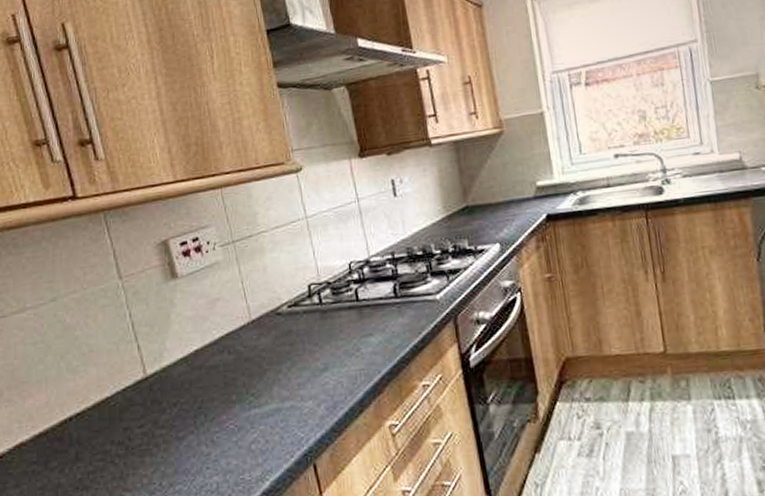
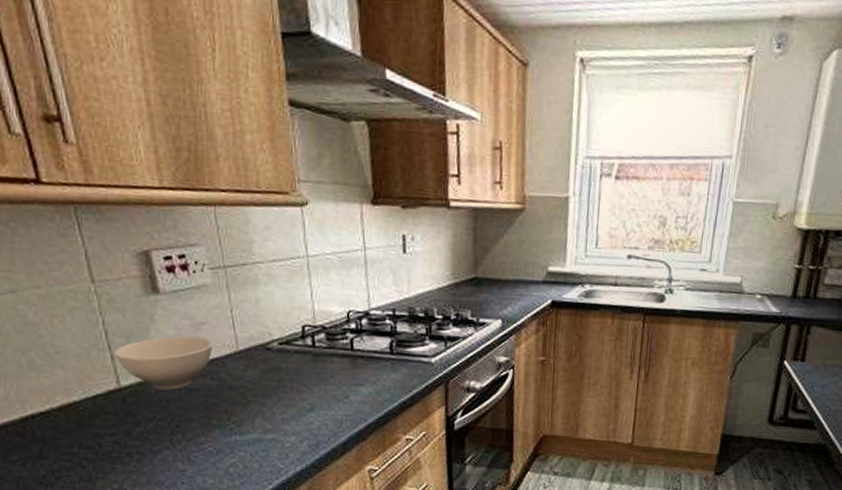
bowl: none [140,313,228,373] -> present [114,336,214,391]

